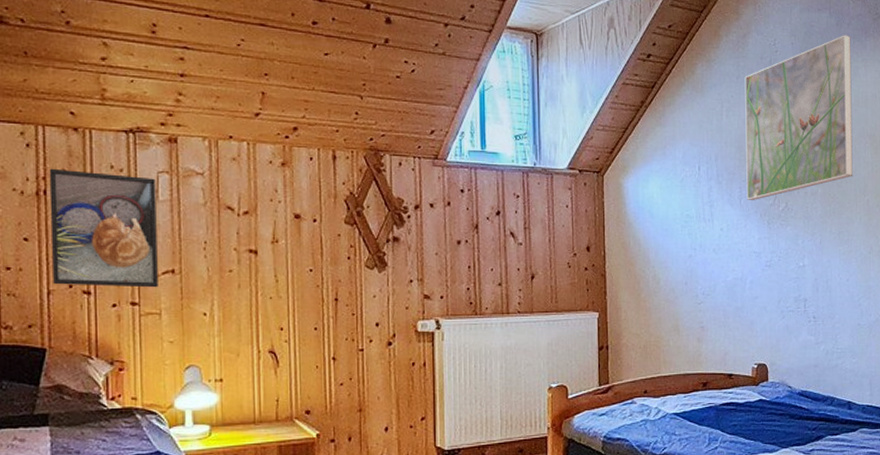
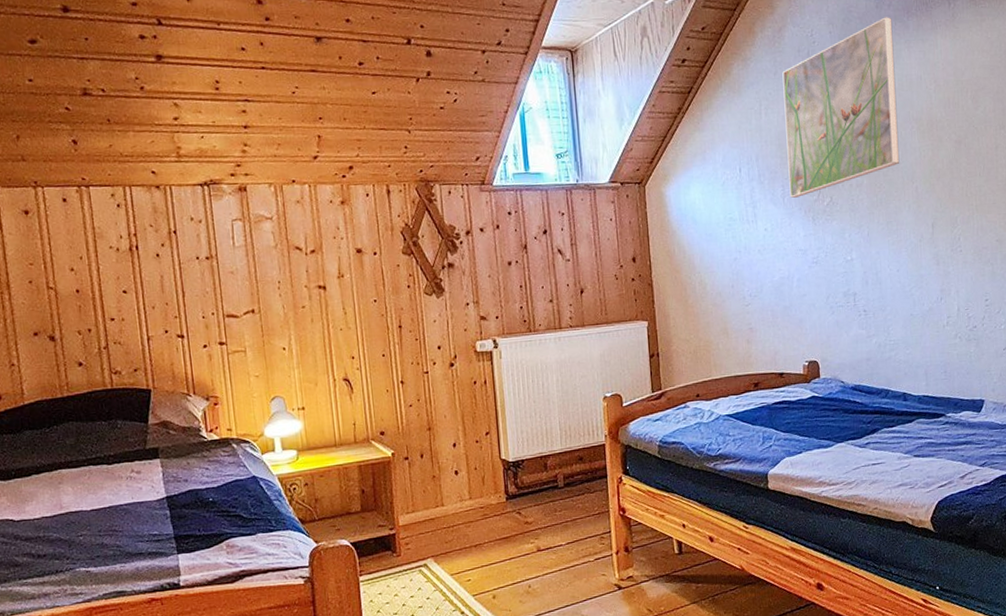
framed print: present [49,168,158,288] -> none [138,224,241,331]

